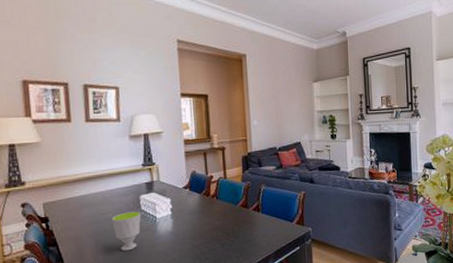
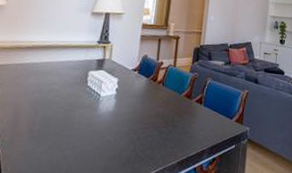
cup: present [112,211,141,251] -> none [55,85,87,126]

